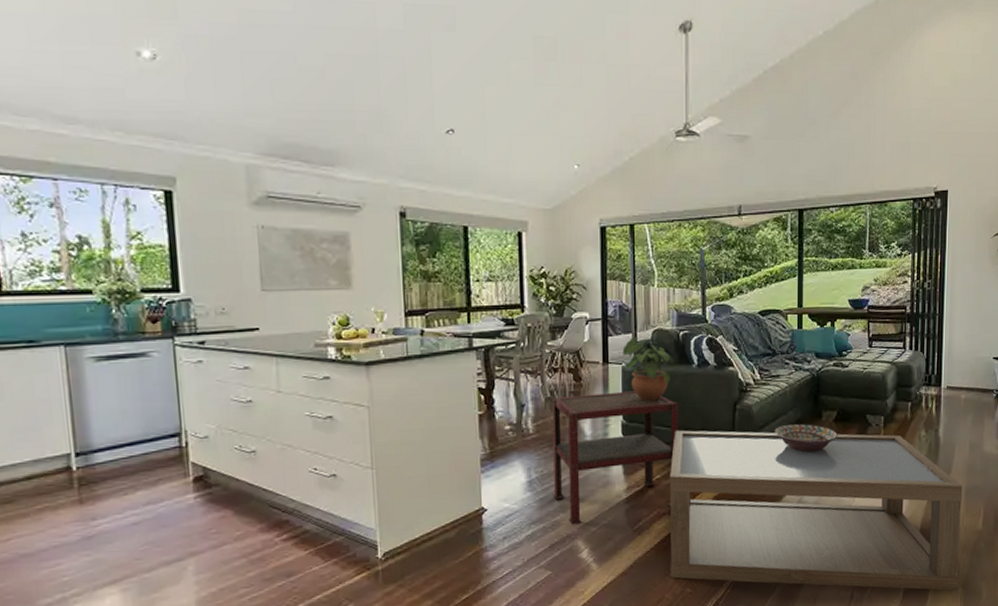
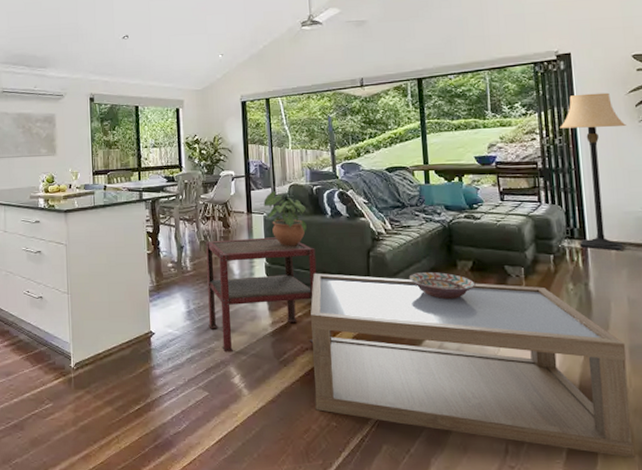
lamp: none [930,235,988,397] -> present [560,92,626,251]

